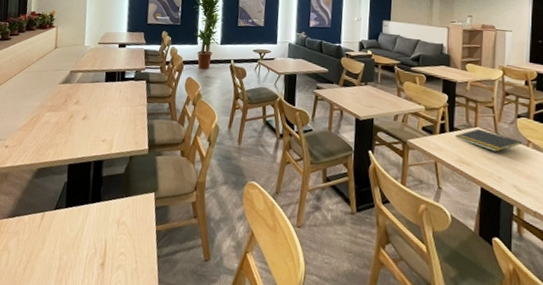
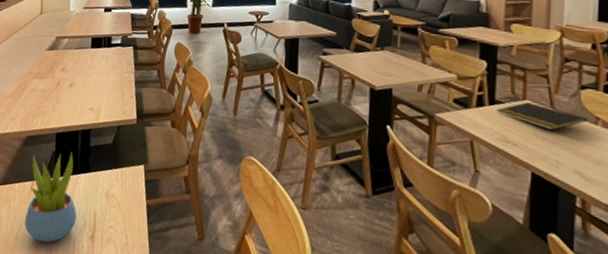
succulent plant: none [33,183,88,273] -> present [24,152,77,243]

